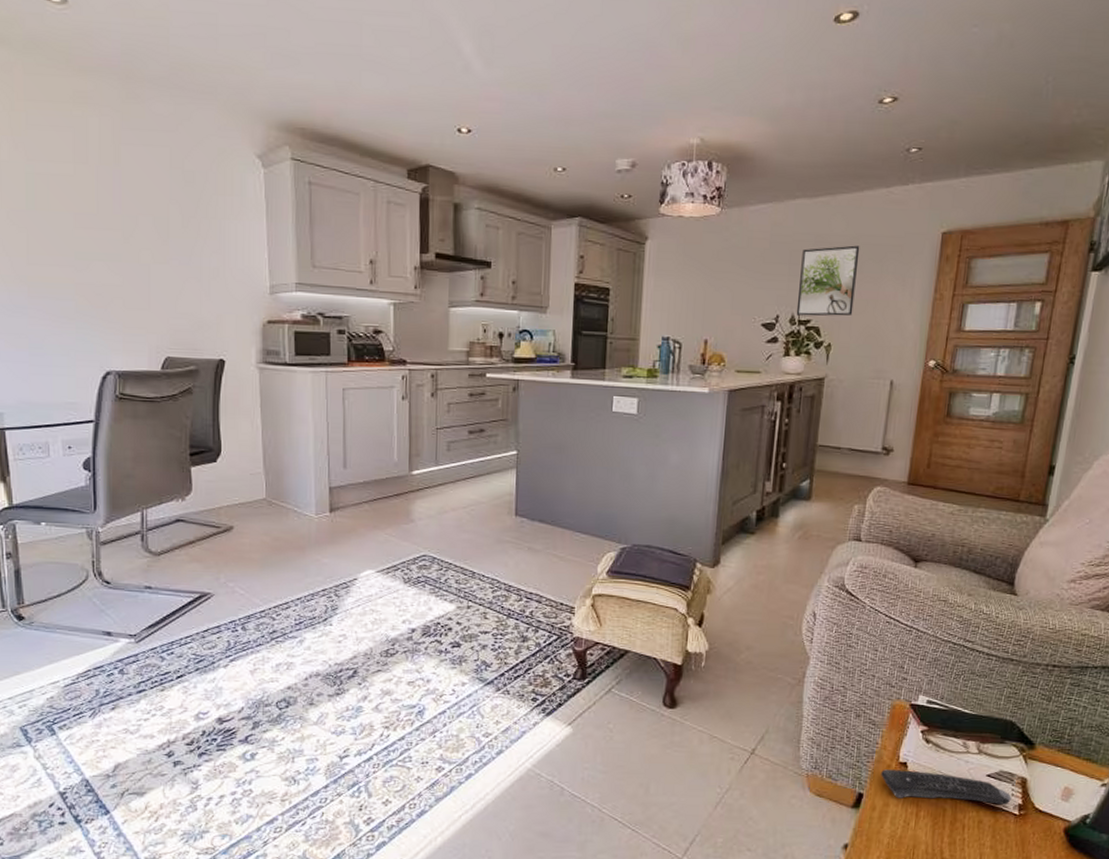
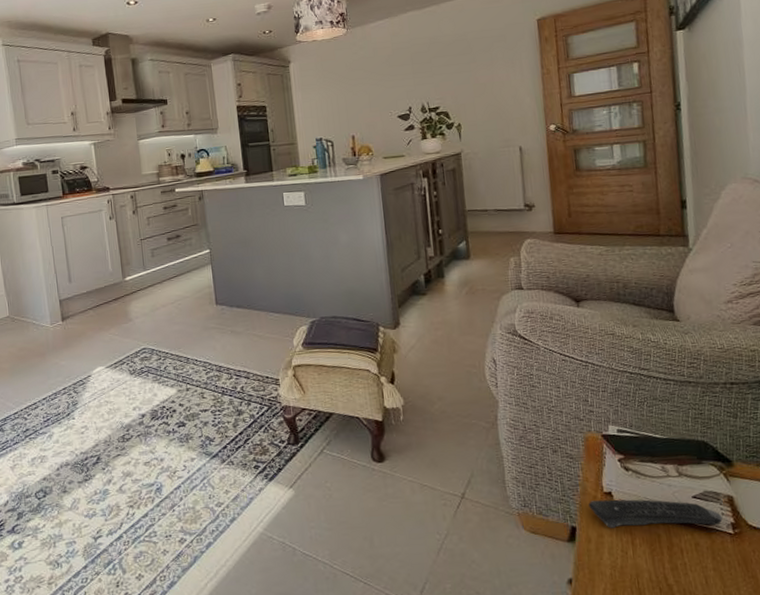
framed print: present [796,245,860,316] -> none [421,41,474,105]

